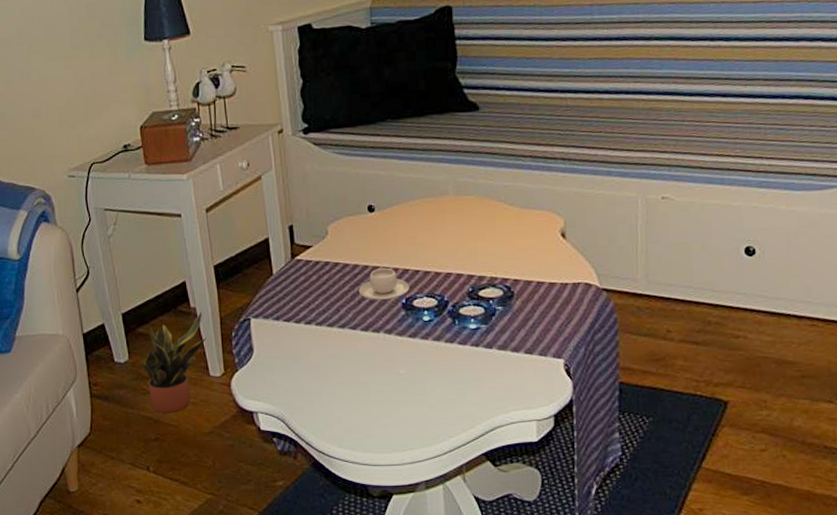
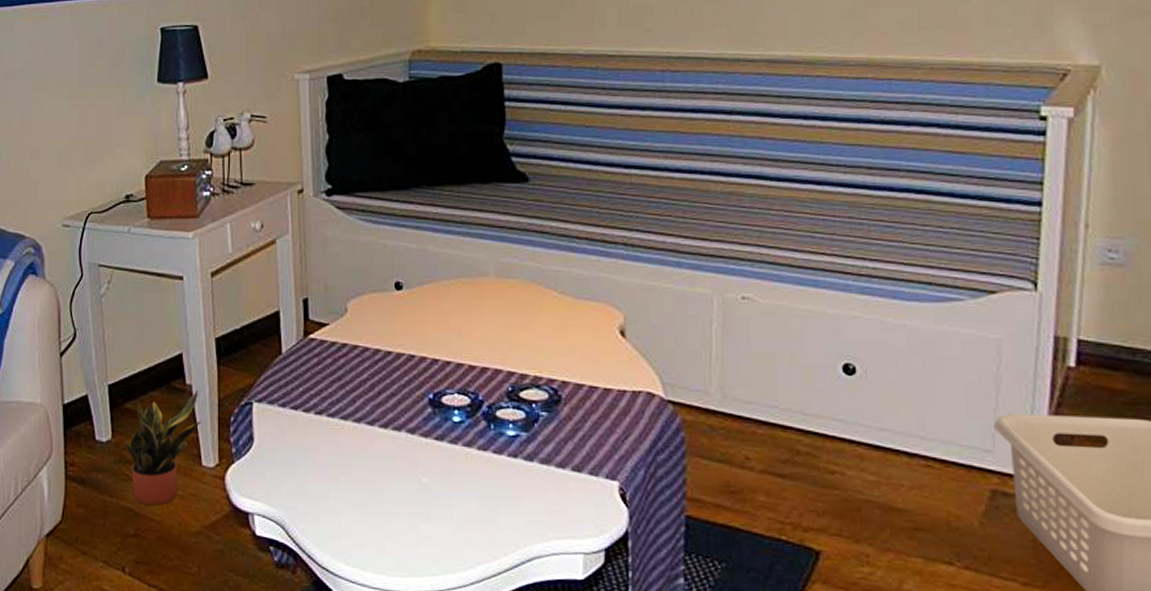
teacup: present [358,267,410,300] -> none [379,355,439,393]

